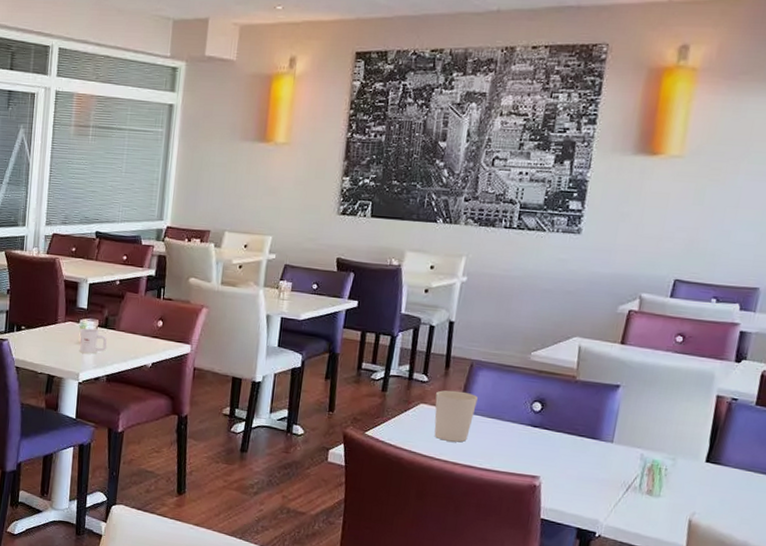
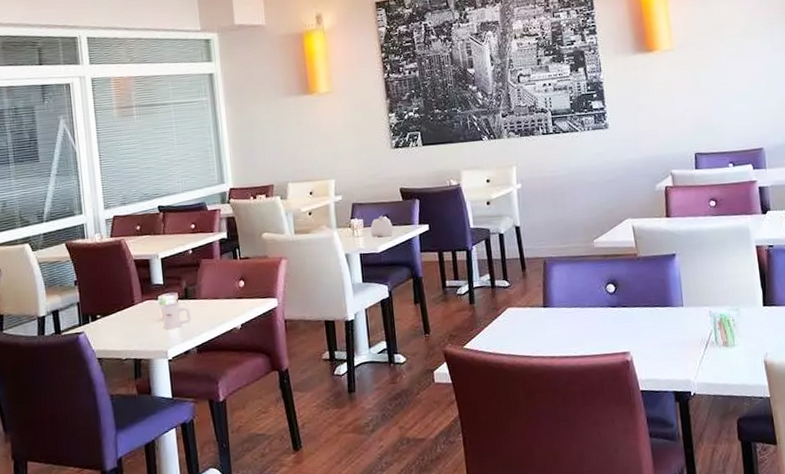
sugar bowl: none [296,283,322,306] -> present [370,216,394,237]
dixie cup: present [434,390,478,443] -> none [520,288,558,338]

